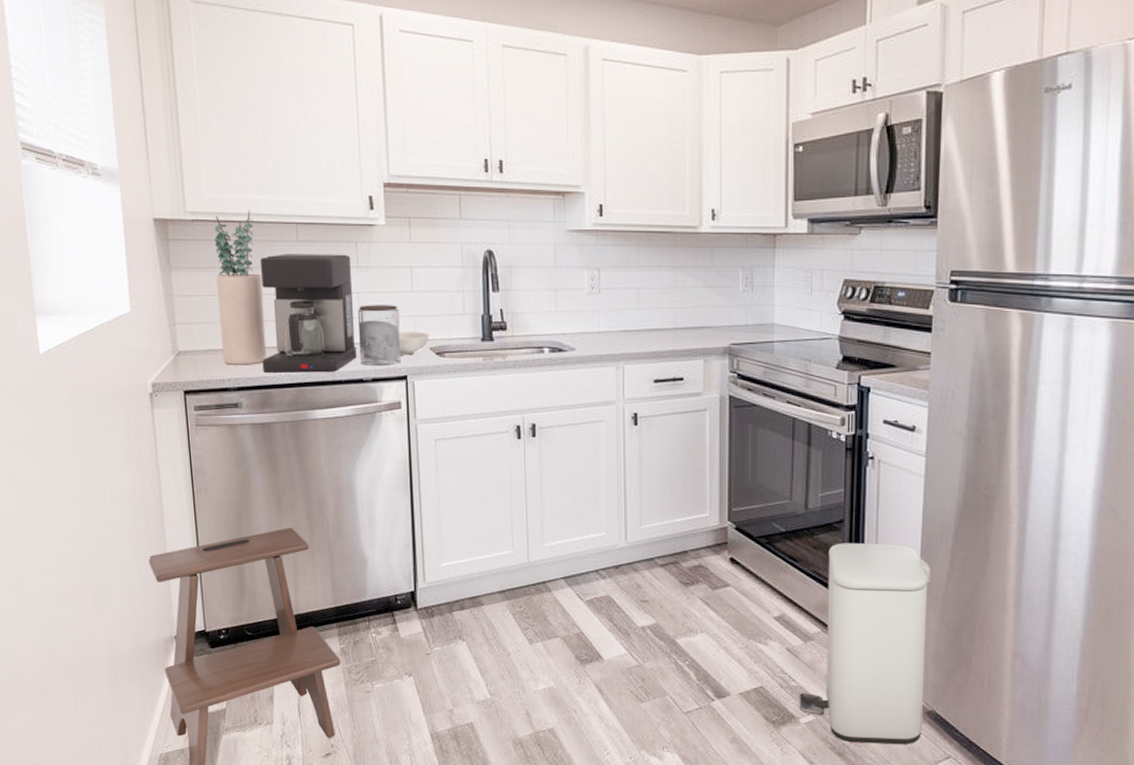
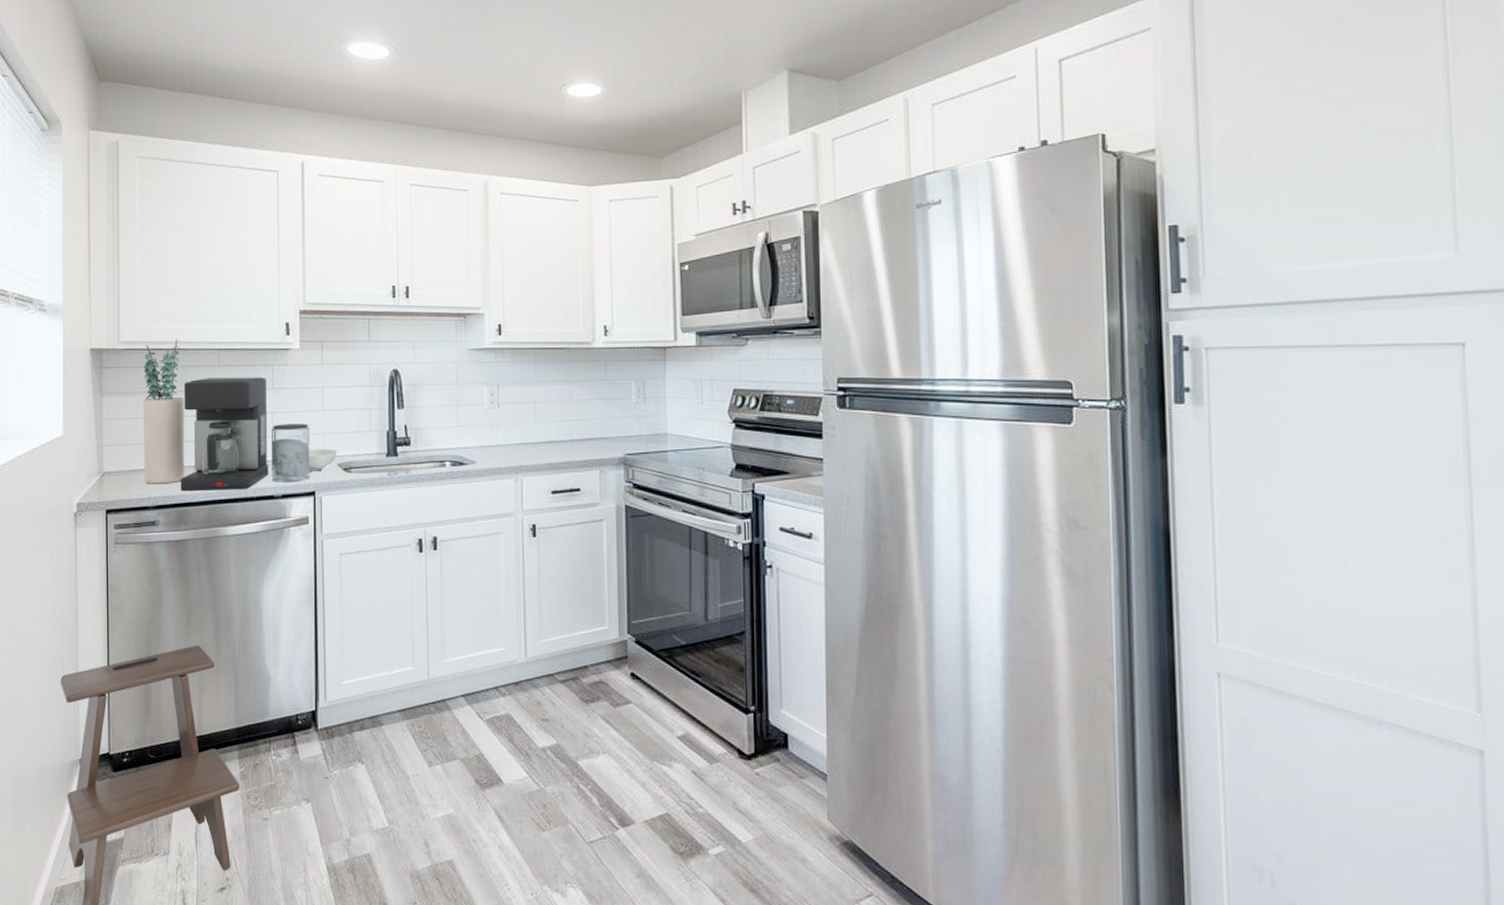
pedal bin: present [798,543,931,744] -> none [706,656,841,879]

